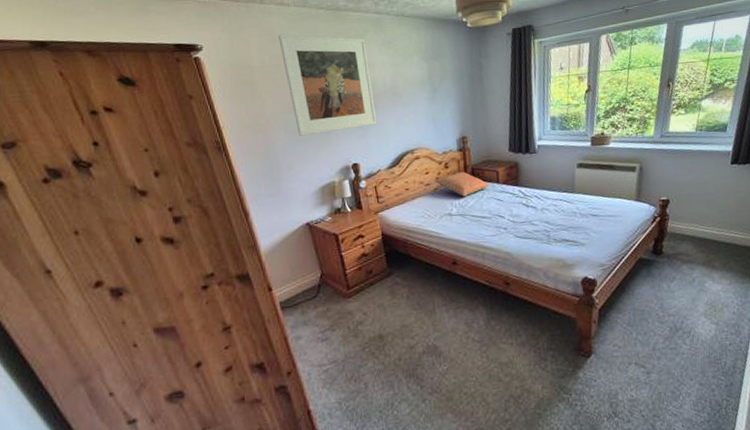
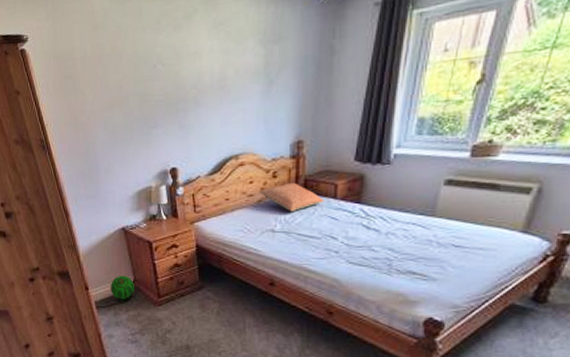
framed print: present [278,34,377,136] -> none [101,18,200,136]
ball: none [296,270,322,297] -> present [110,275,135,300]

